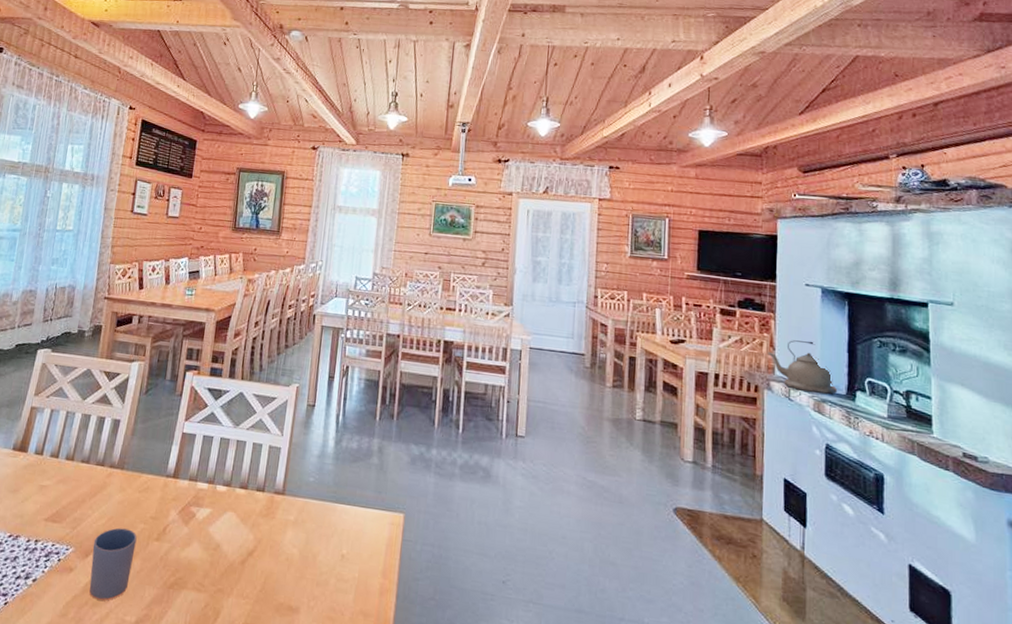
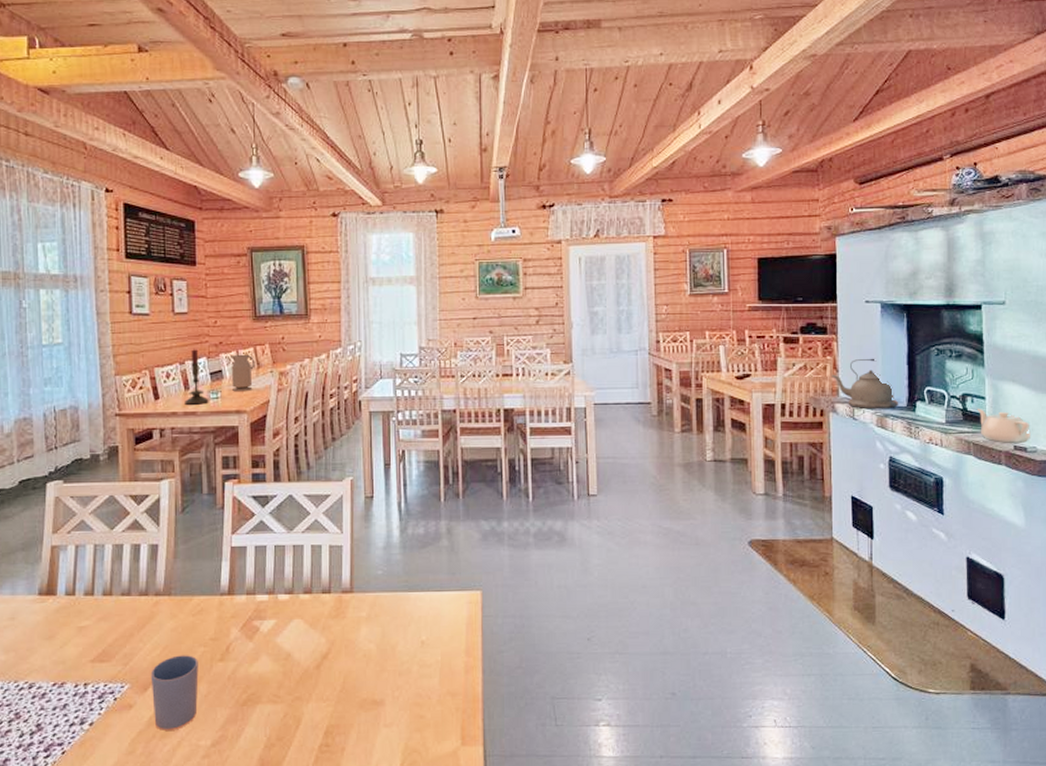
candle: none [163,248,185,299] -> present [184,348,209,405]
water jug: none [205,259,229,293] -> present [231,354,255,392]
teapot: none [921,407,981,452] -> present [976,408,1030,444]

